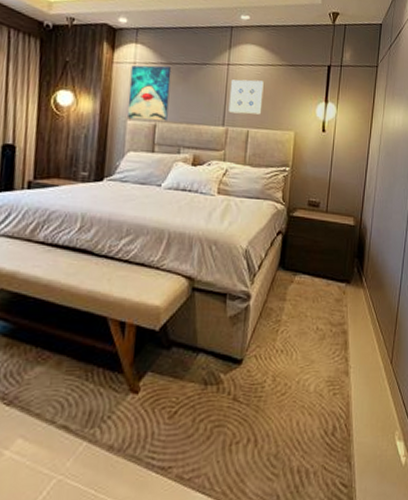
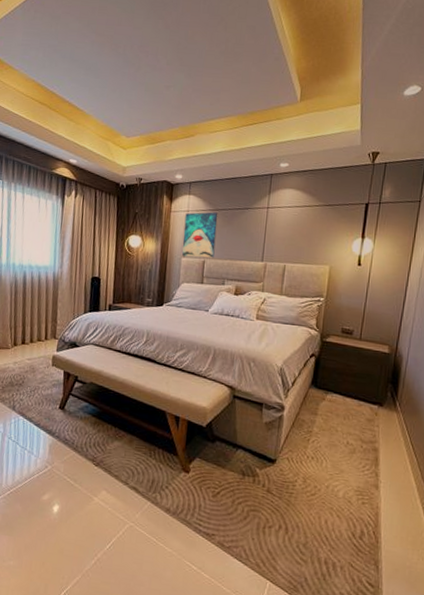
wall art: present [228,79,264,115] -> none [267,220,301,251]

